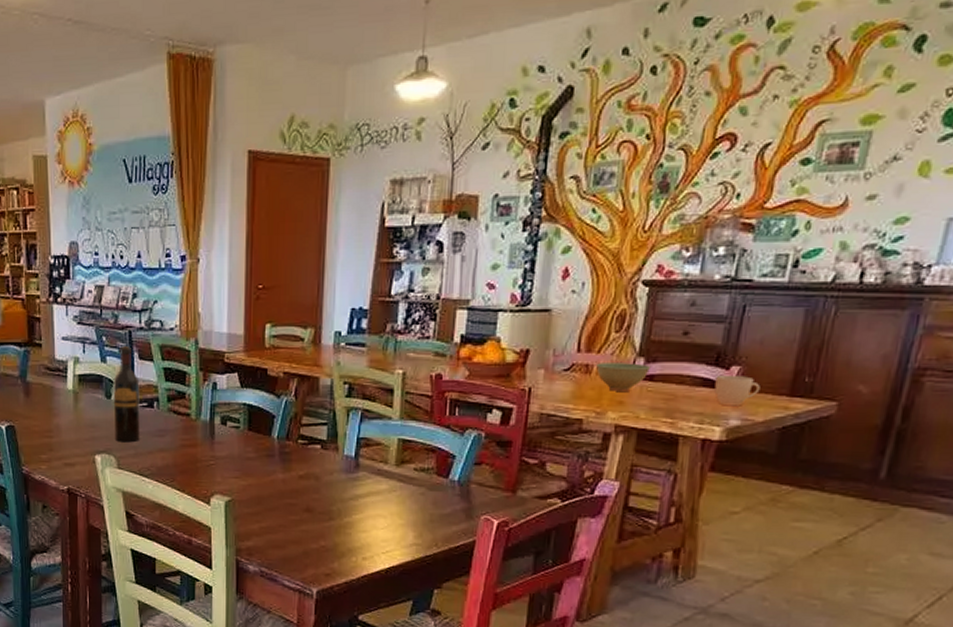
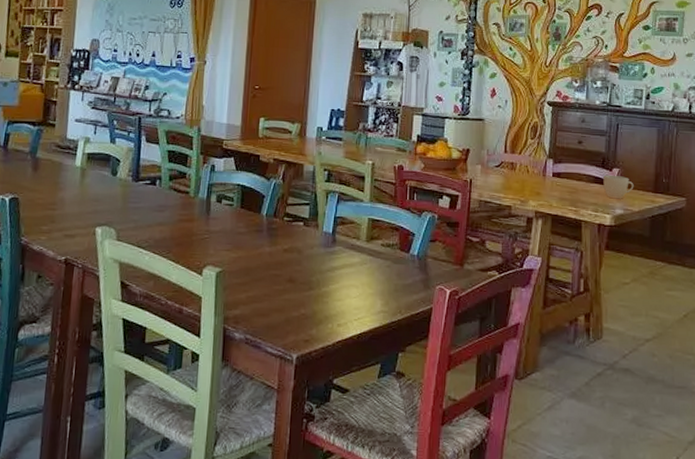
wine bottle: present [113,346,140,443] -> none [116,130,145,216]
bowl: present [596,363,650,393] -> none [519,162,557,186]

